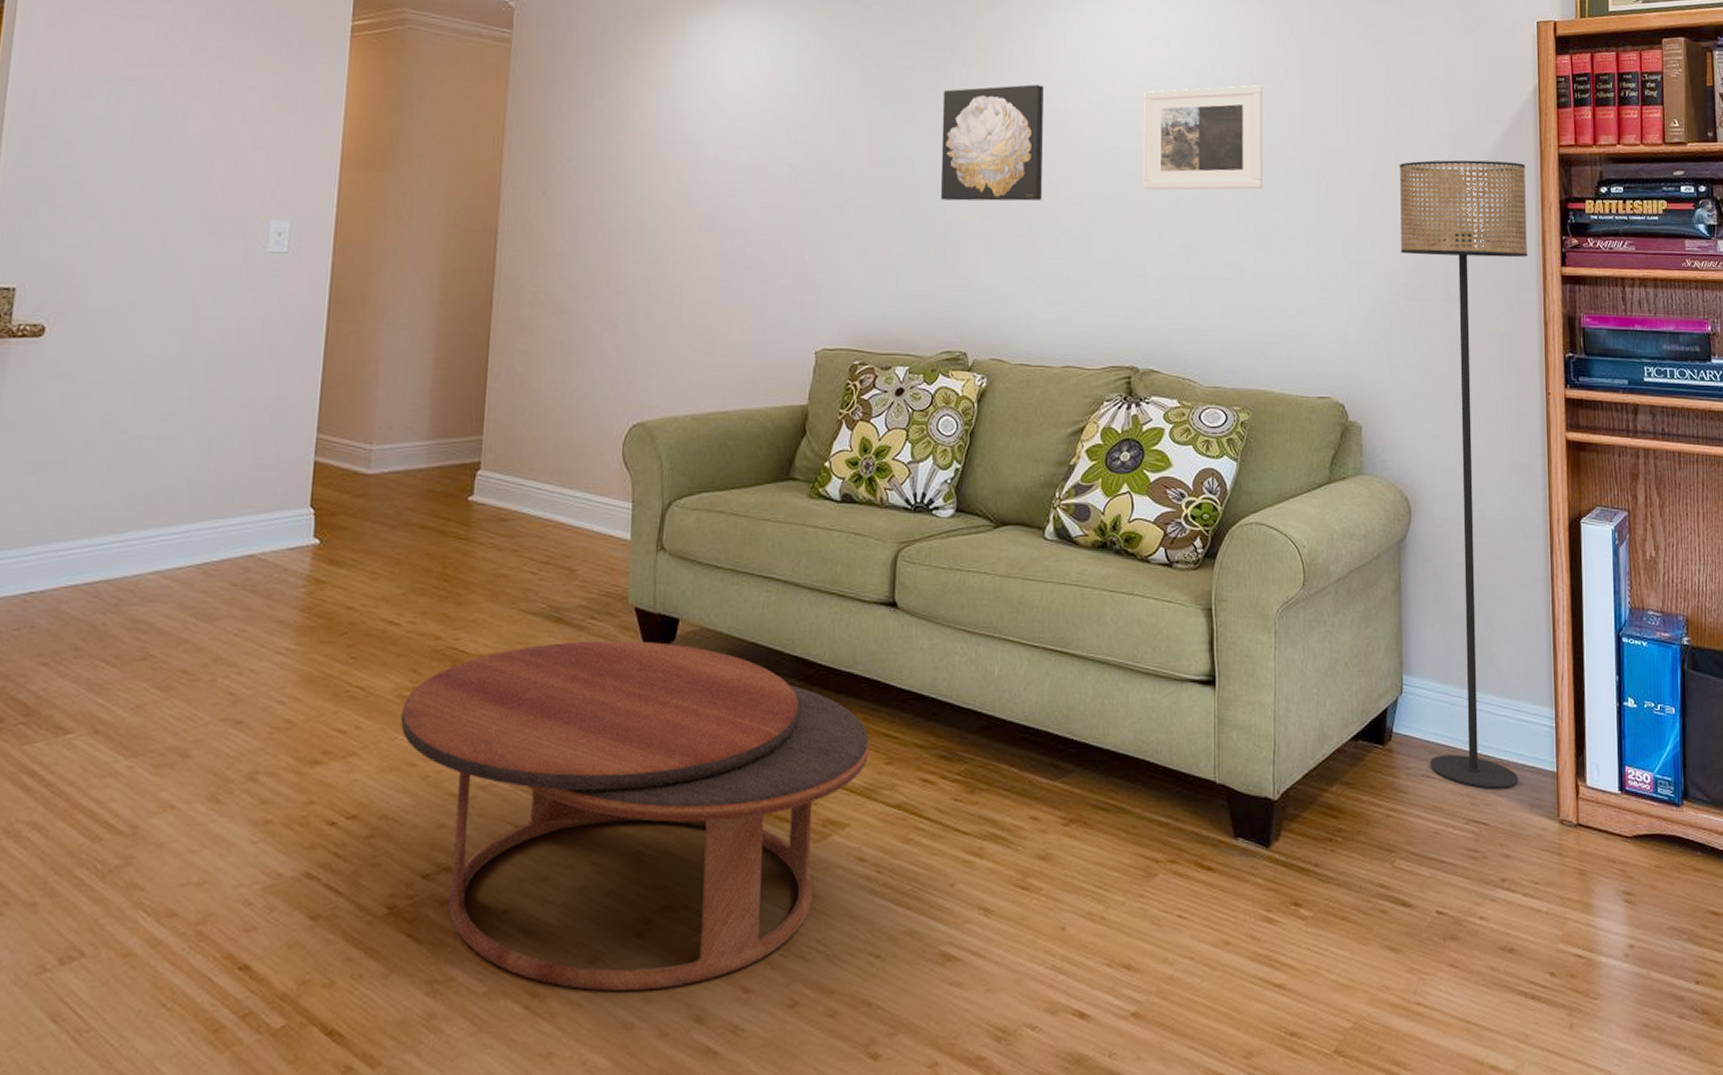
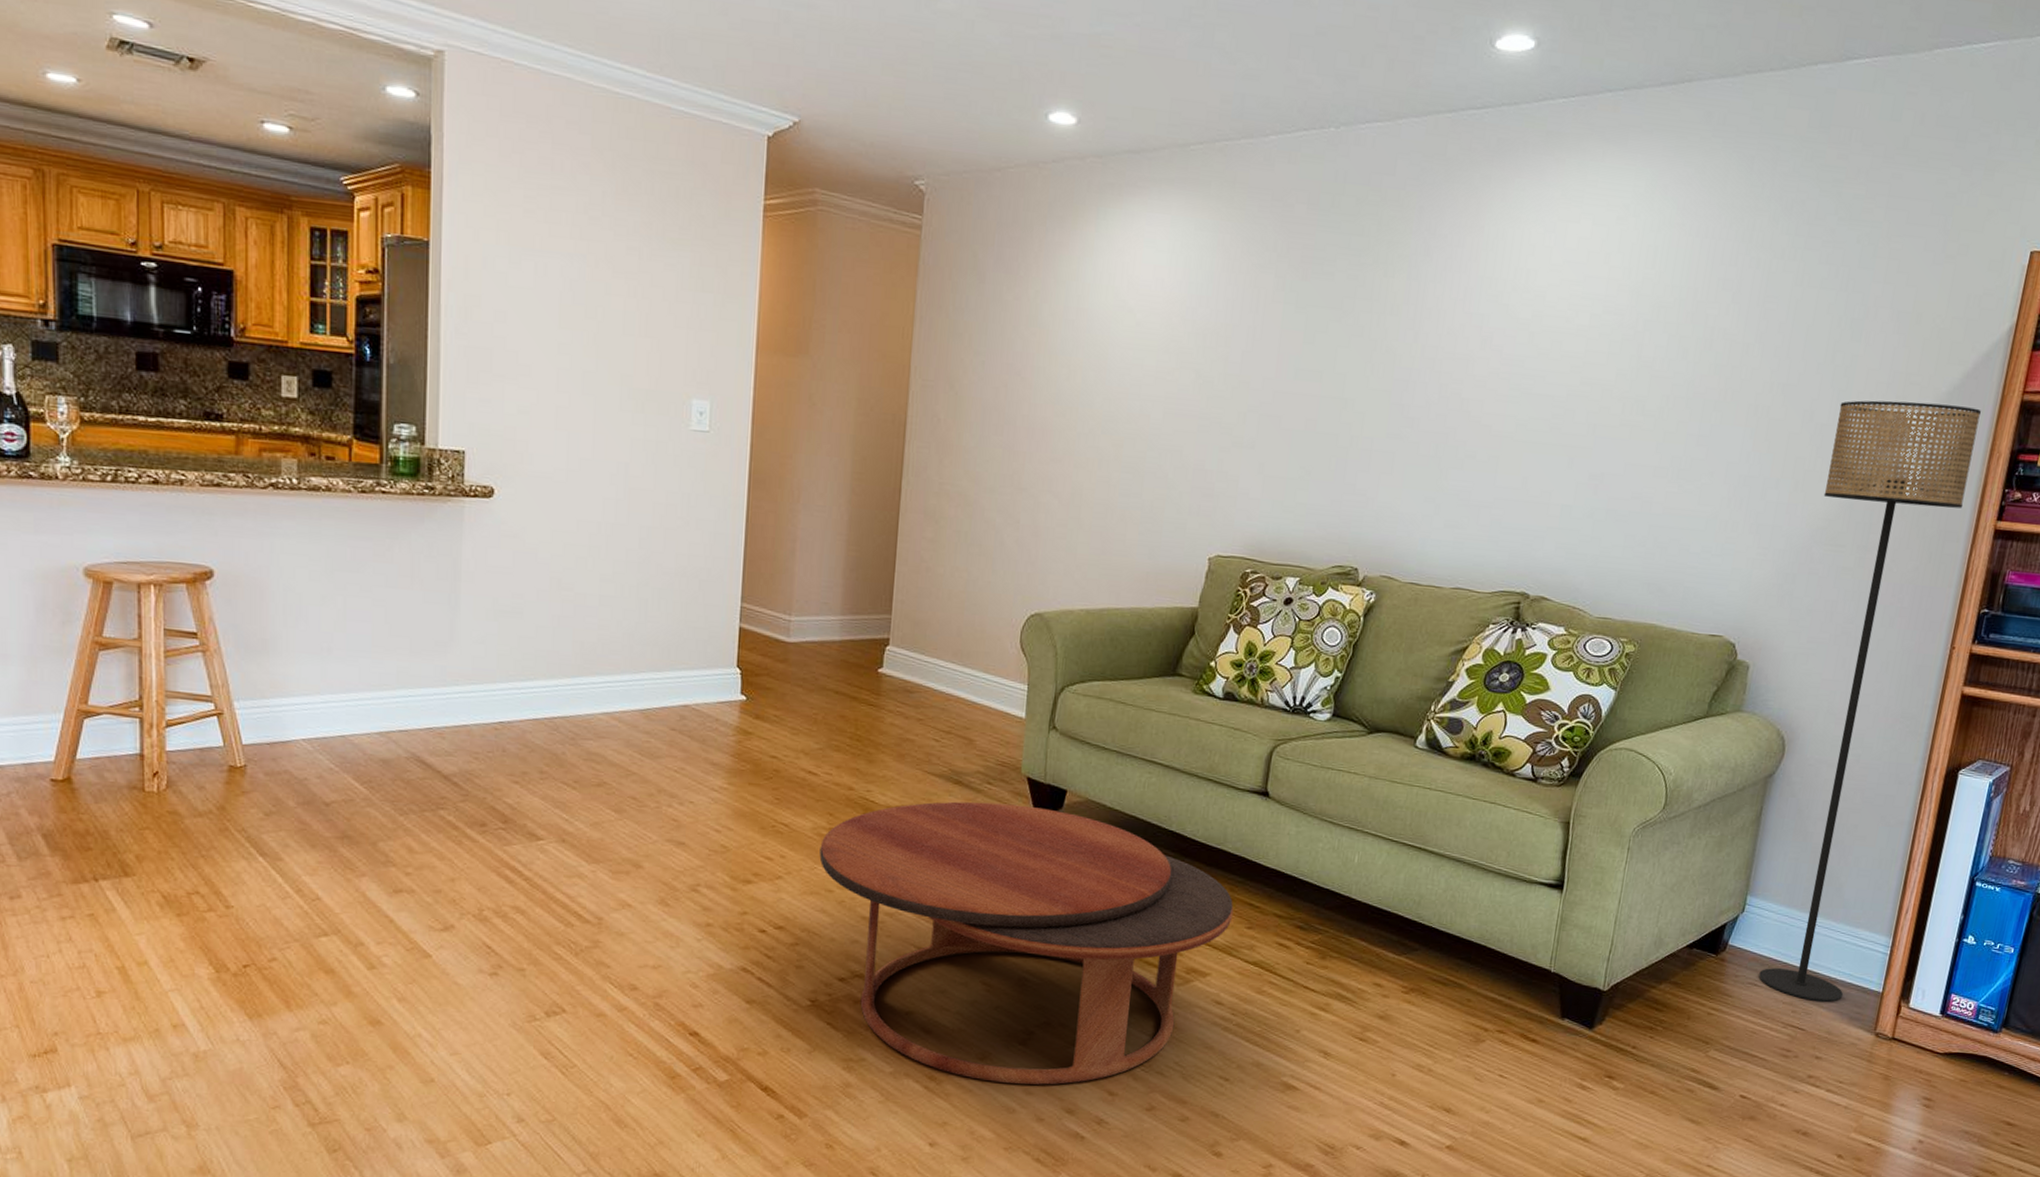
wall art: present [940,84,1044,201] -> none [1346,297,1467,421]
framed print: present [1143,85,1263,190] -> none [1559,309,1705,422]

